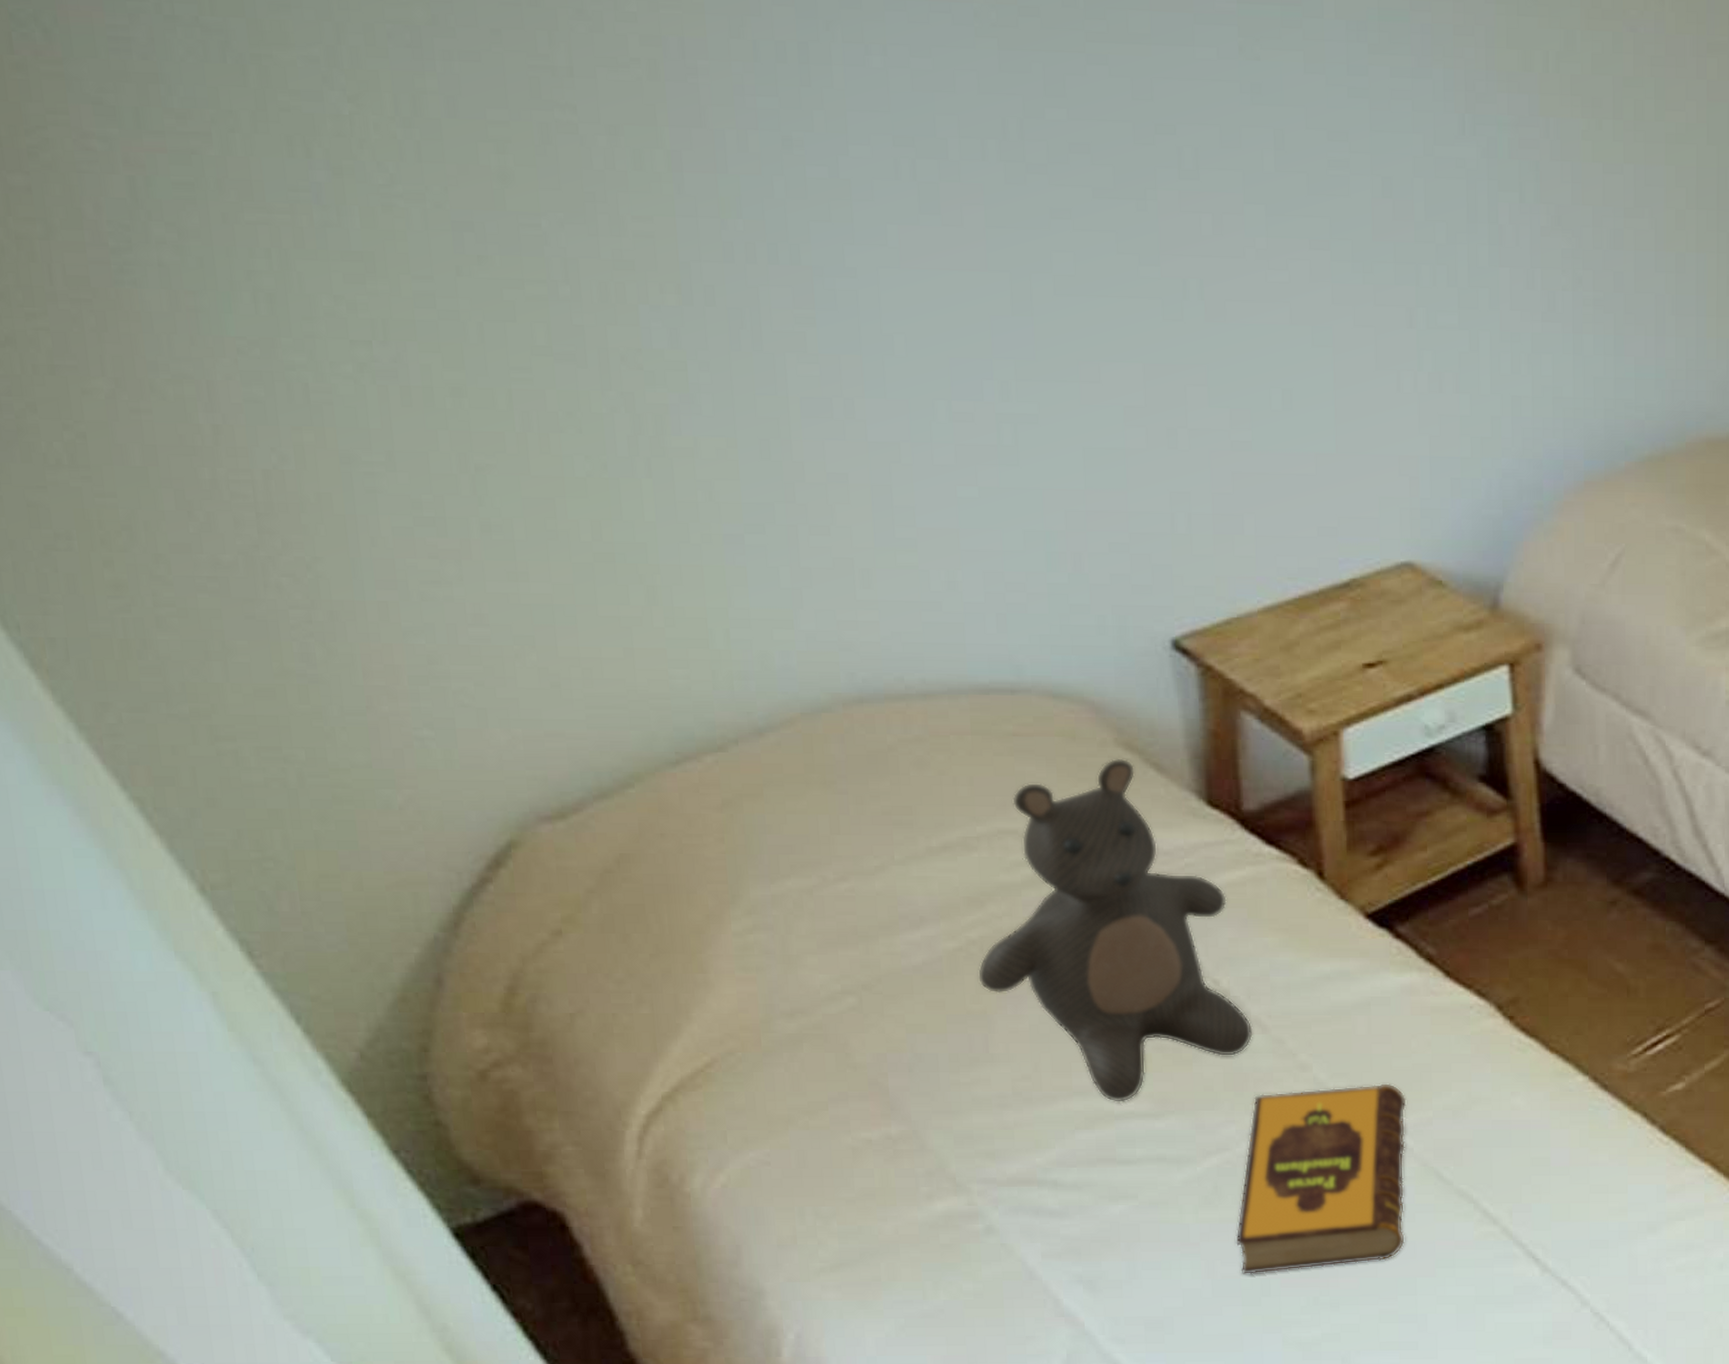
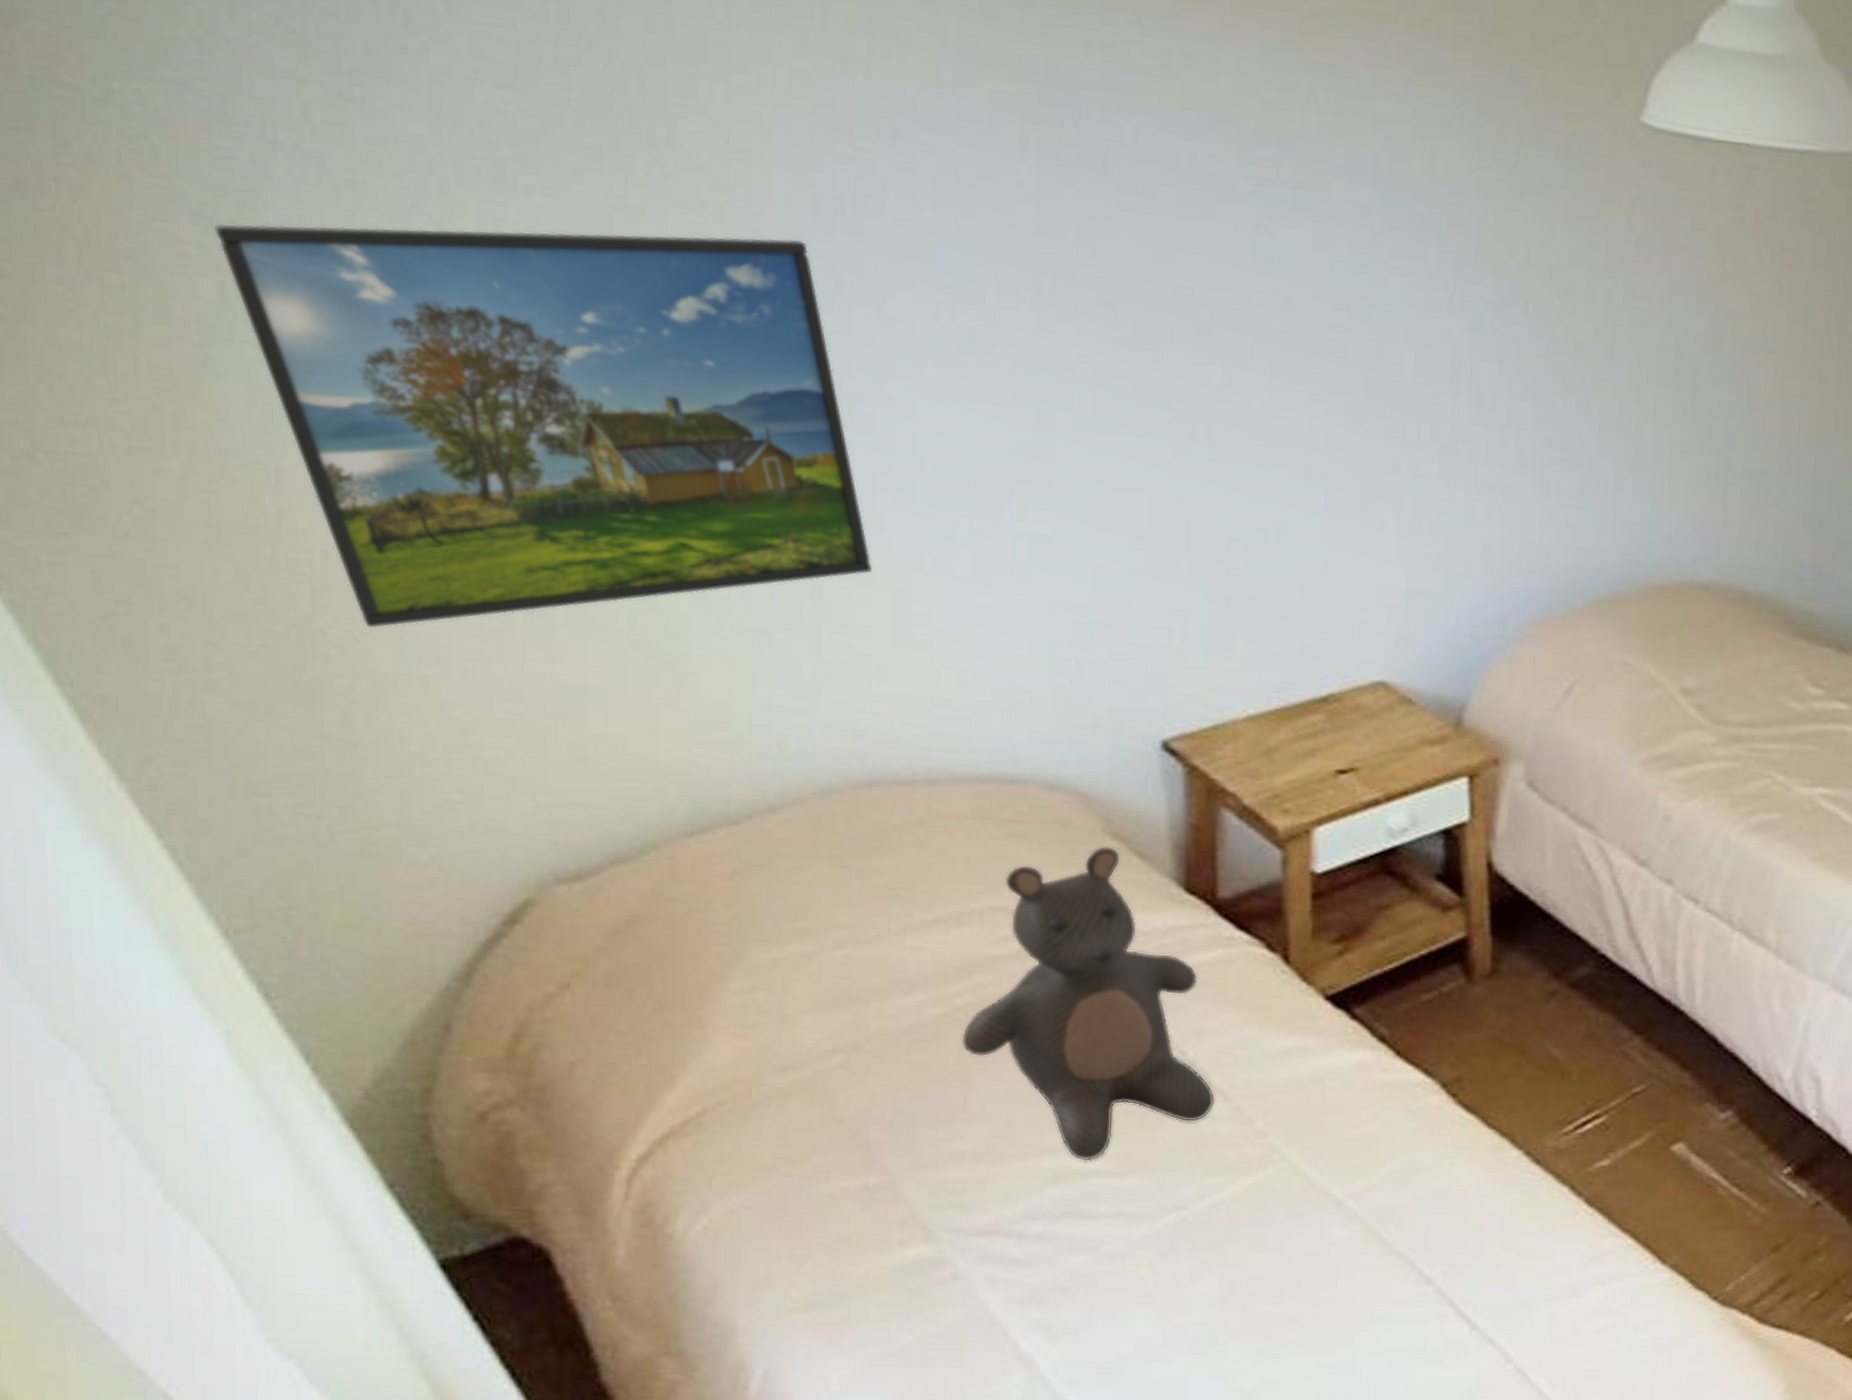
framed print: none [117,94,847,553] -> present [213,223,873,629]
hardback book: present [1235,1082,1407,1275] -> none [1187,1150,1354,1326]

